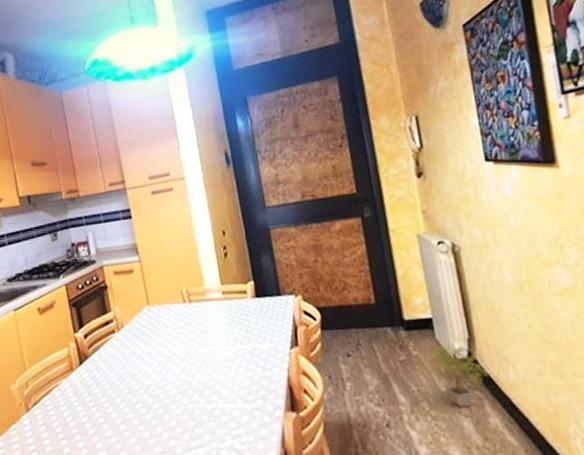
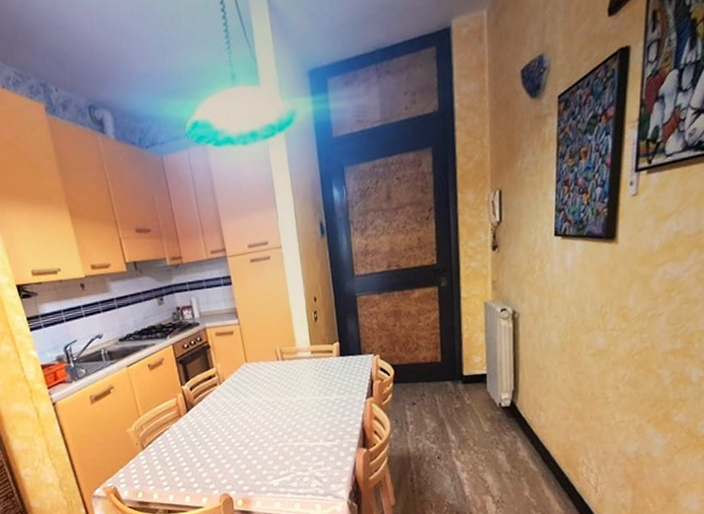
potted plant: present [426,343,490,408] -> none [476,394,526,444]

